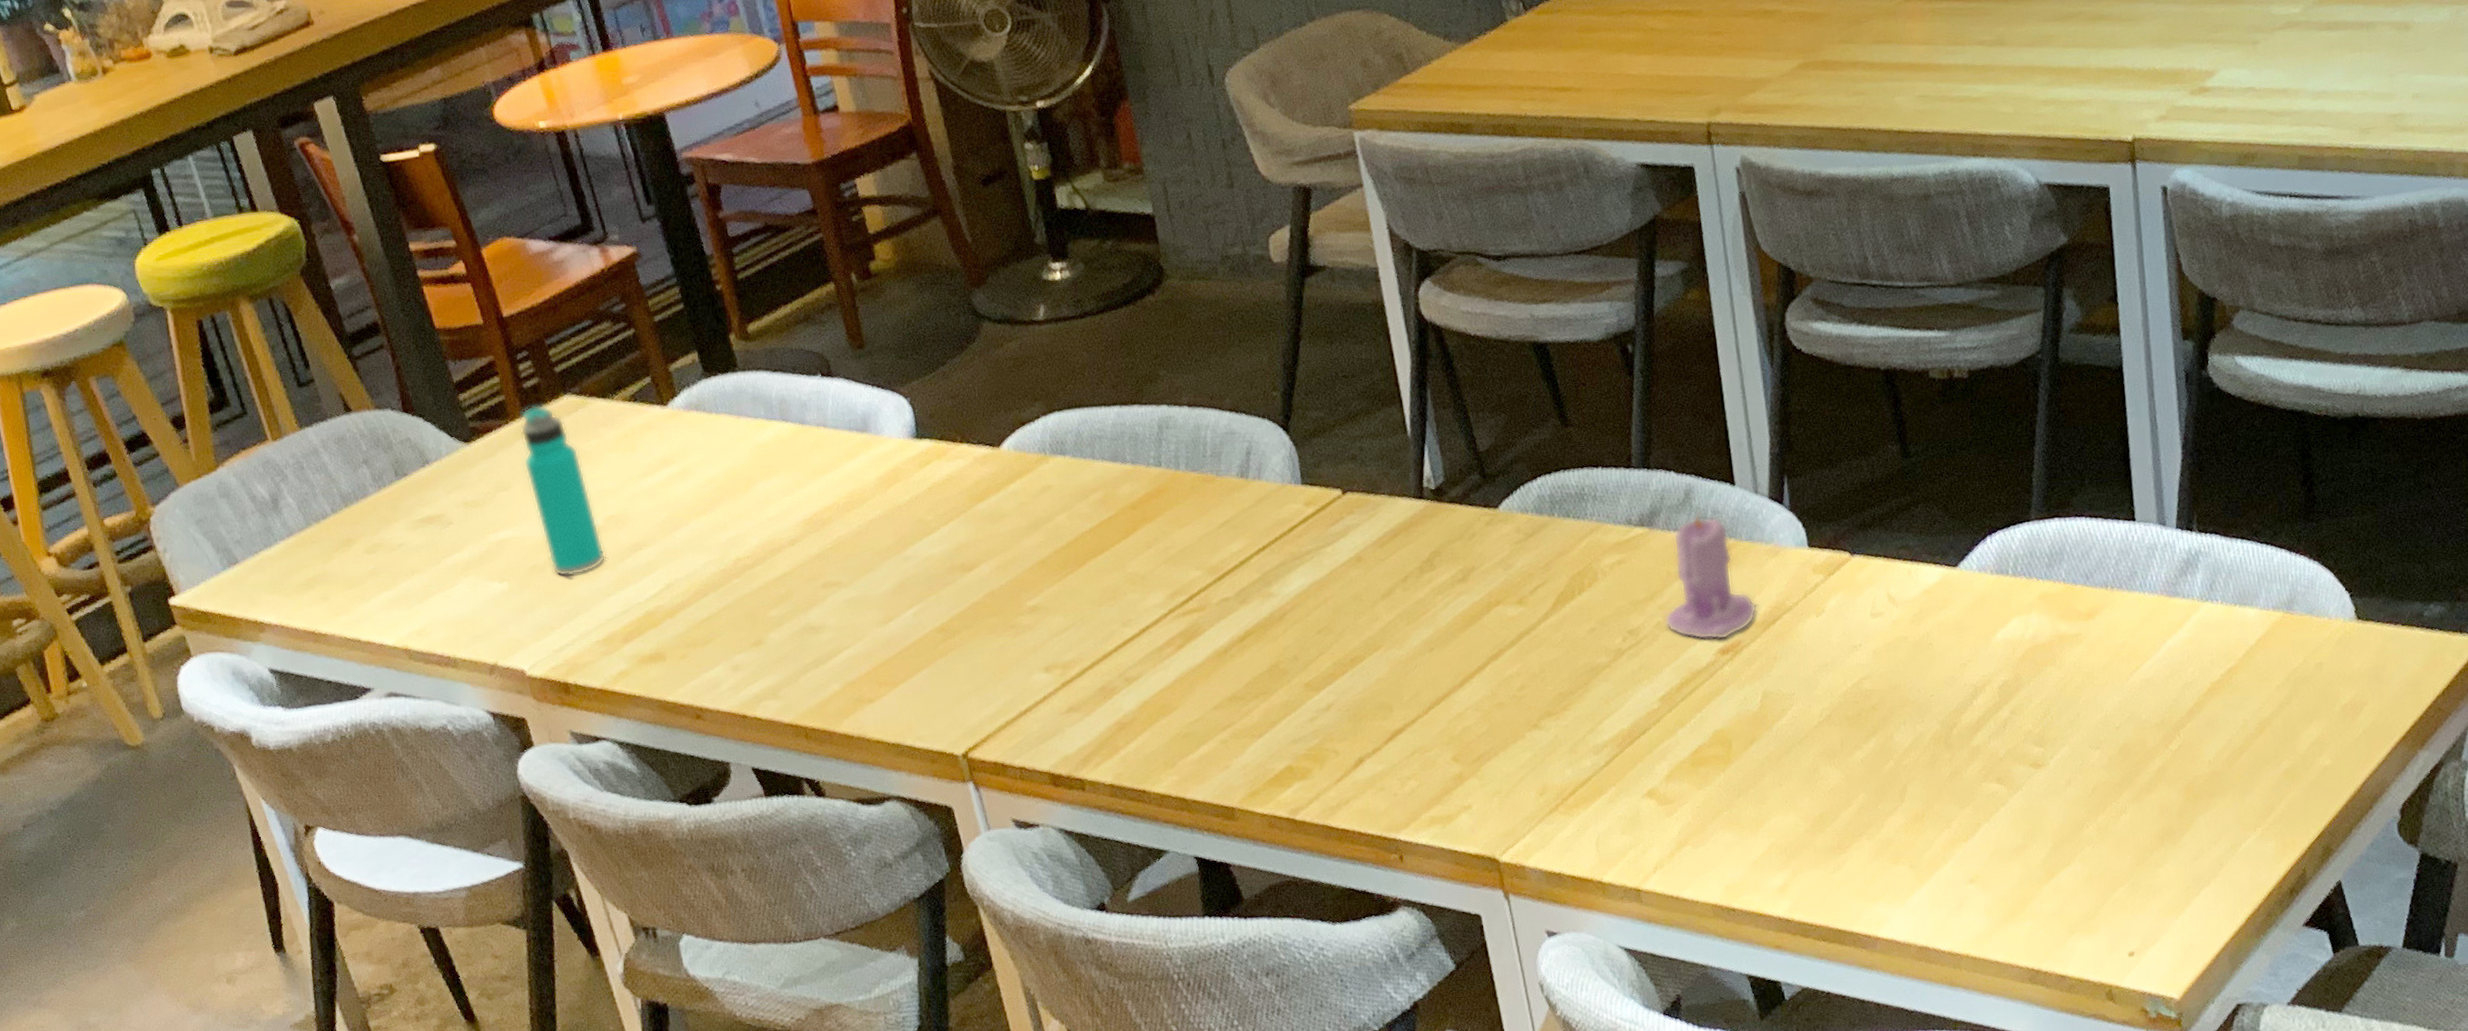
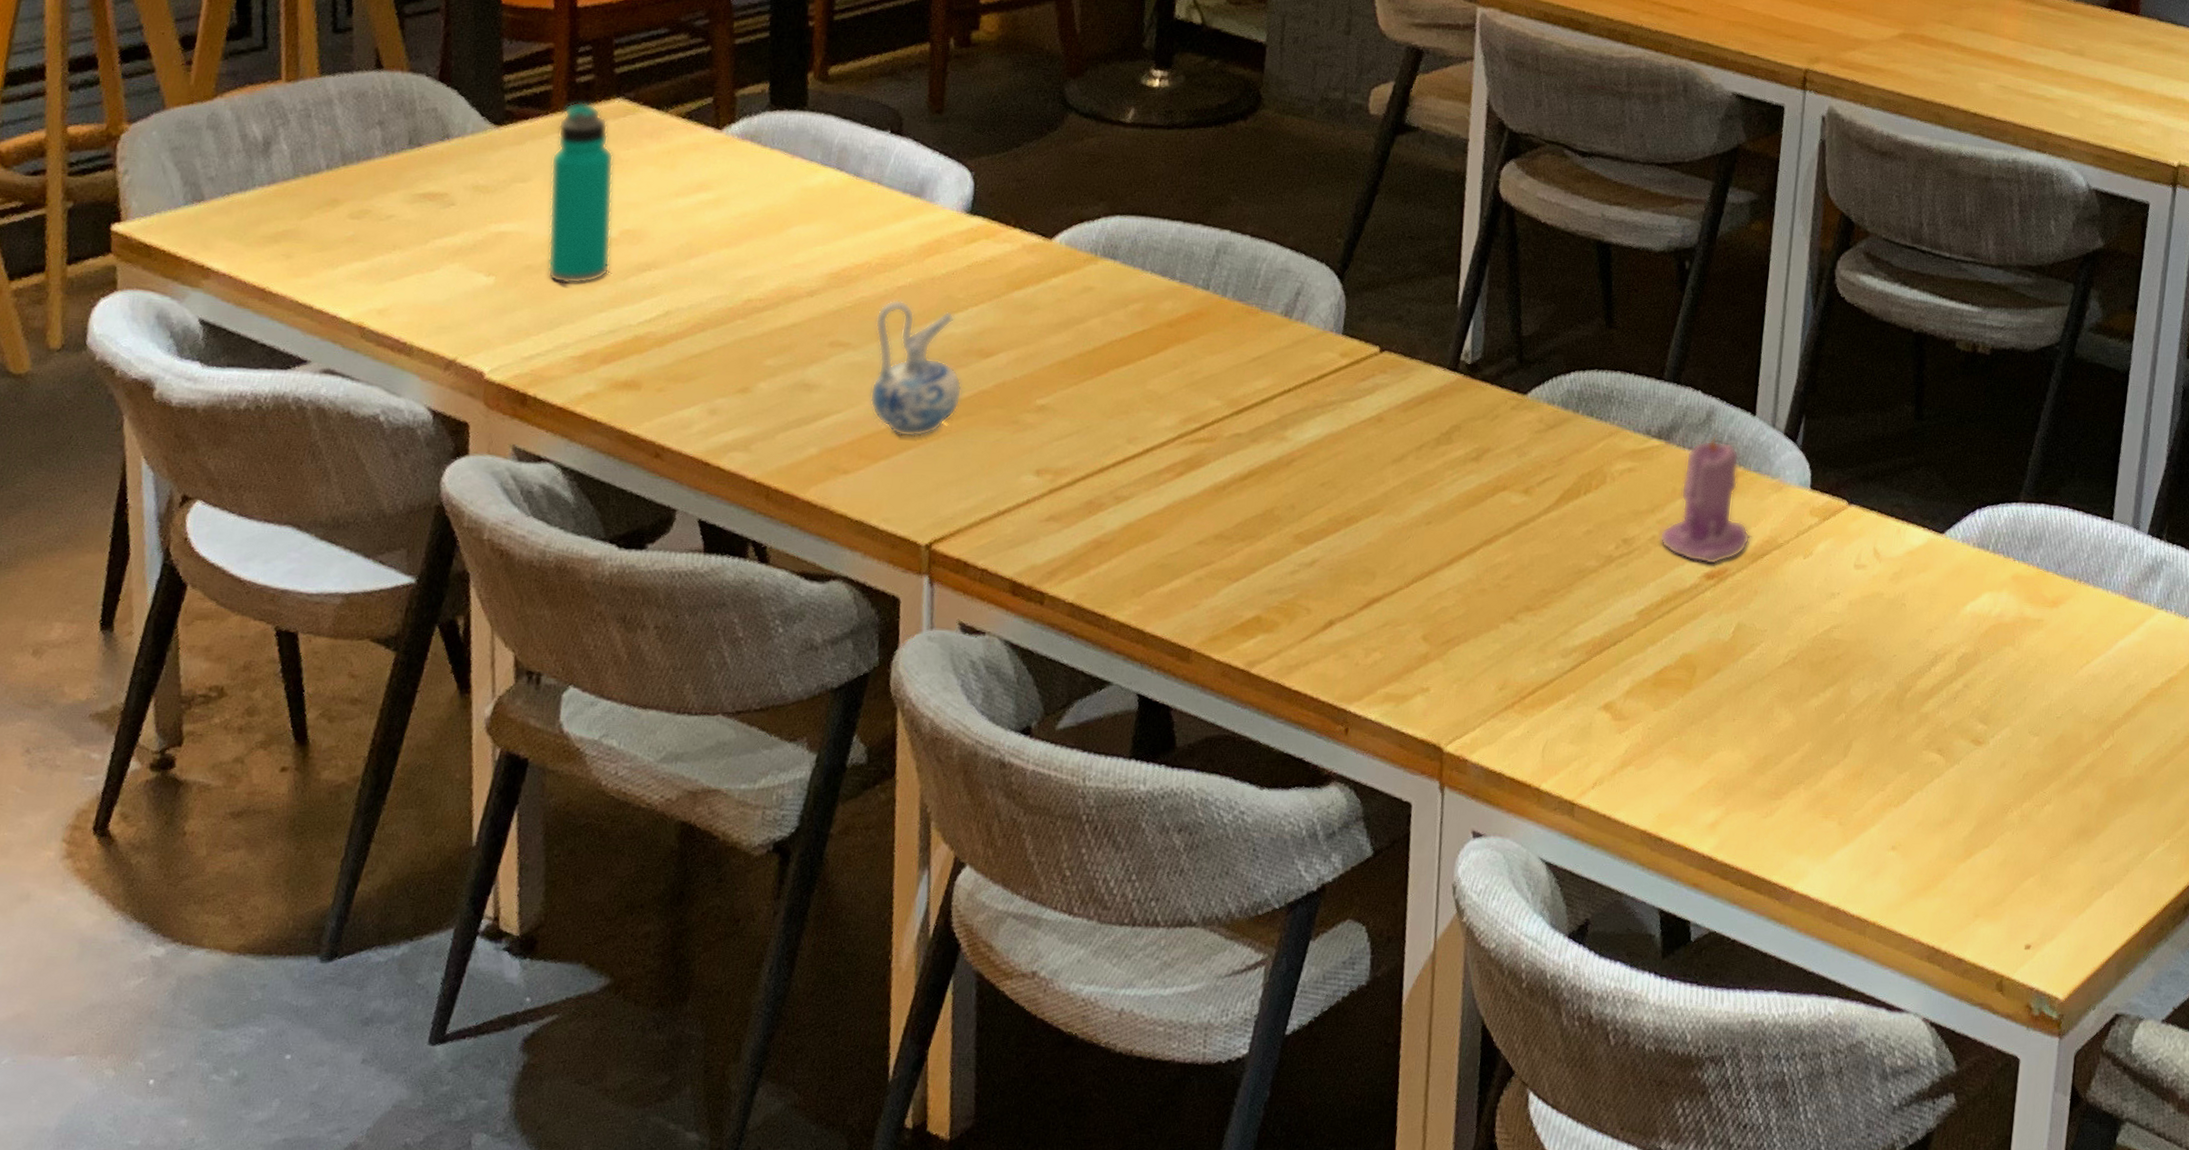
ceramic pitcher: none [857,532,958,660] -> present [869,299,963,438]

